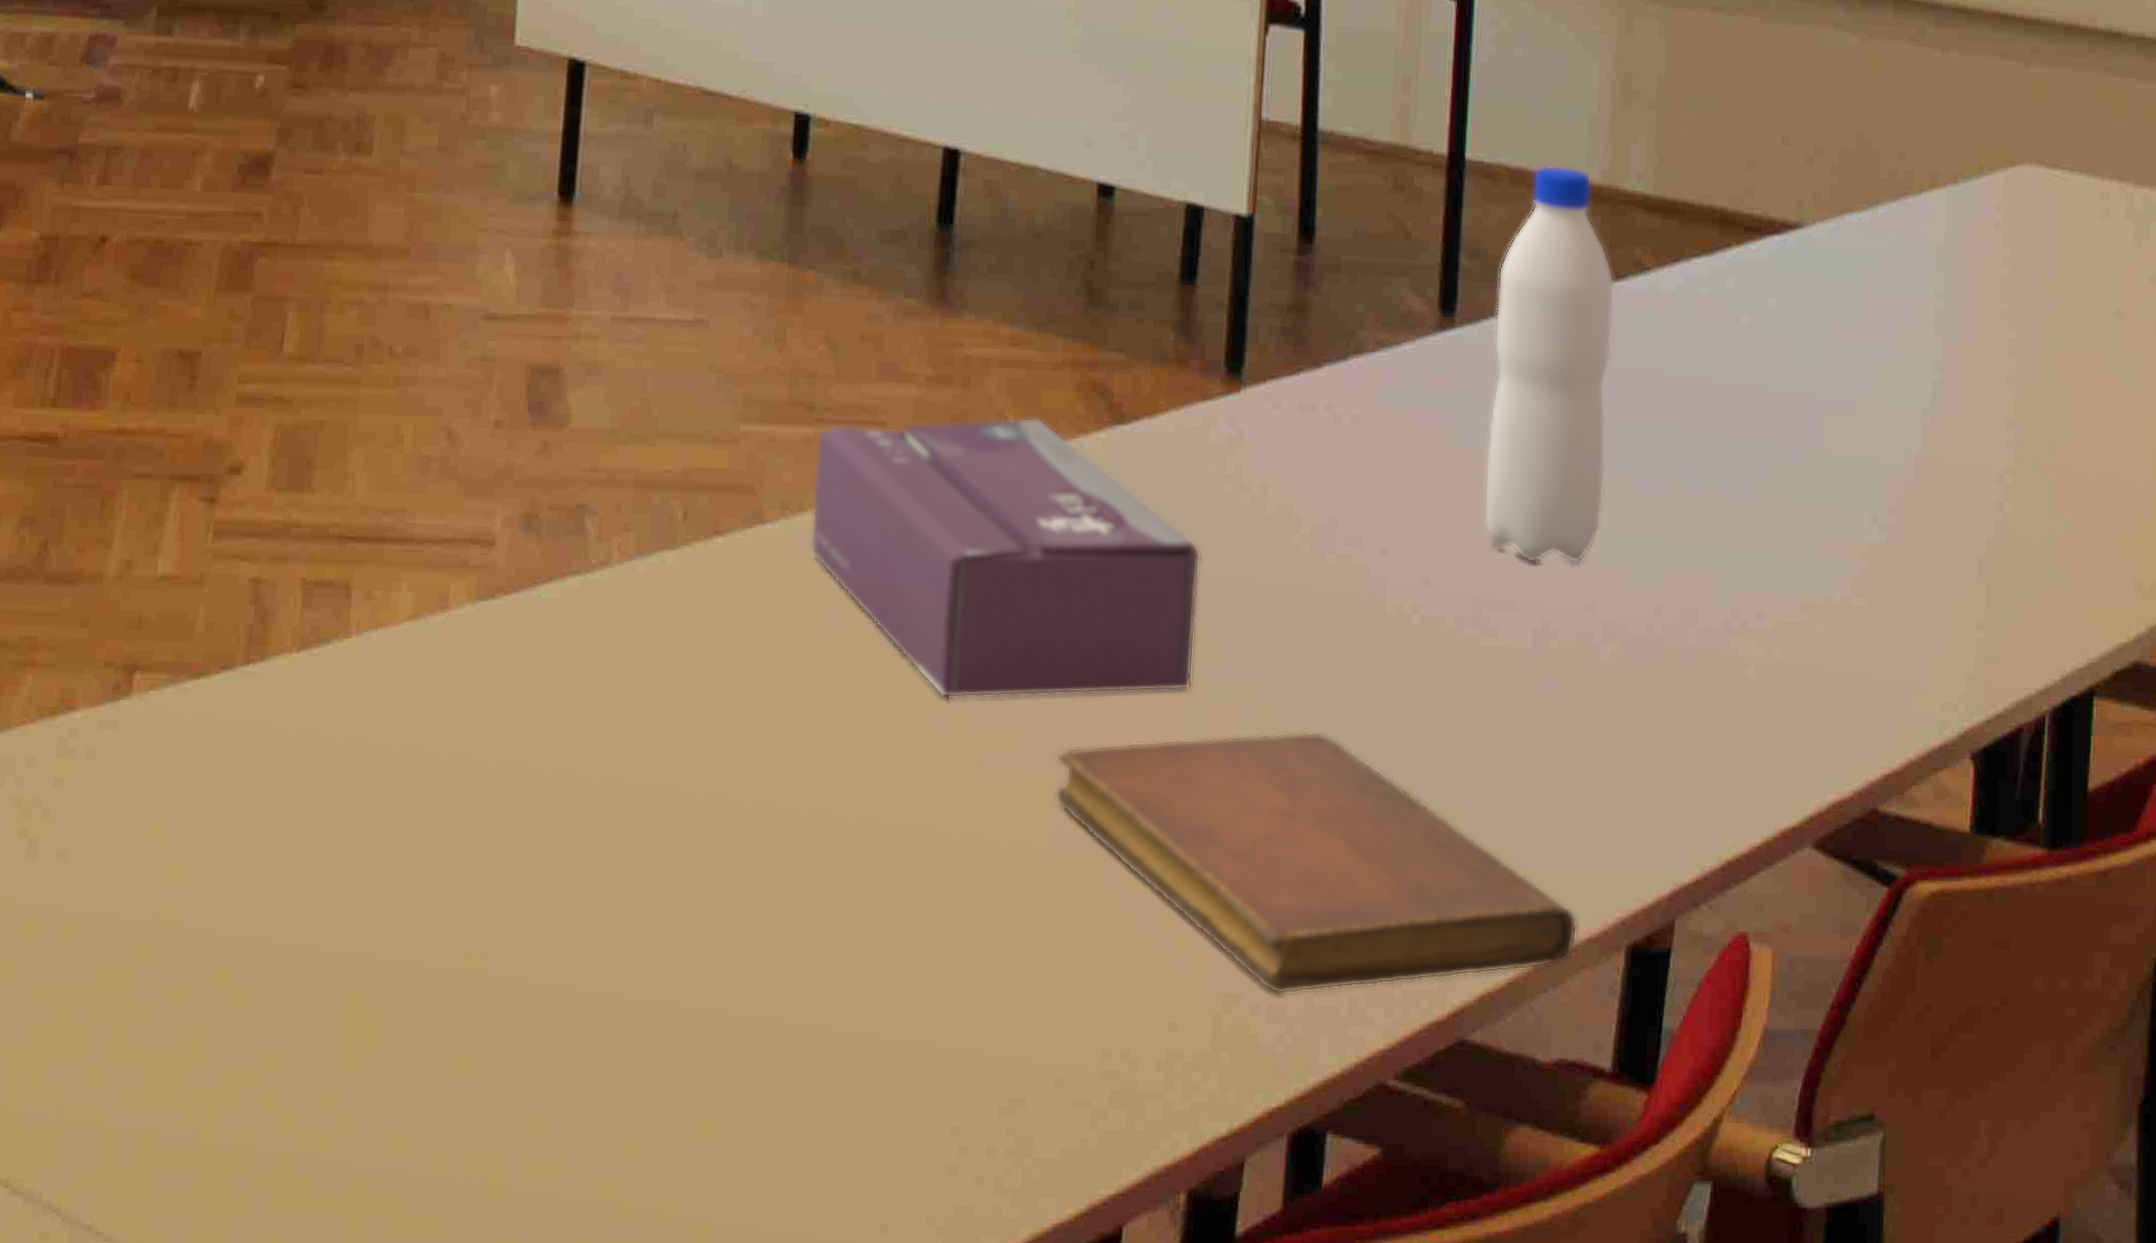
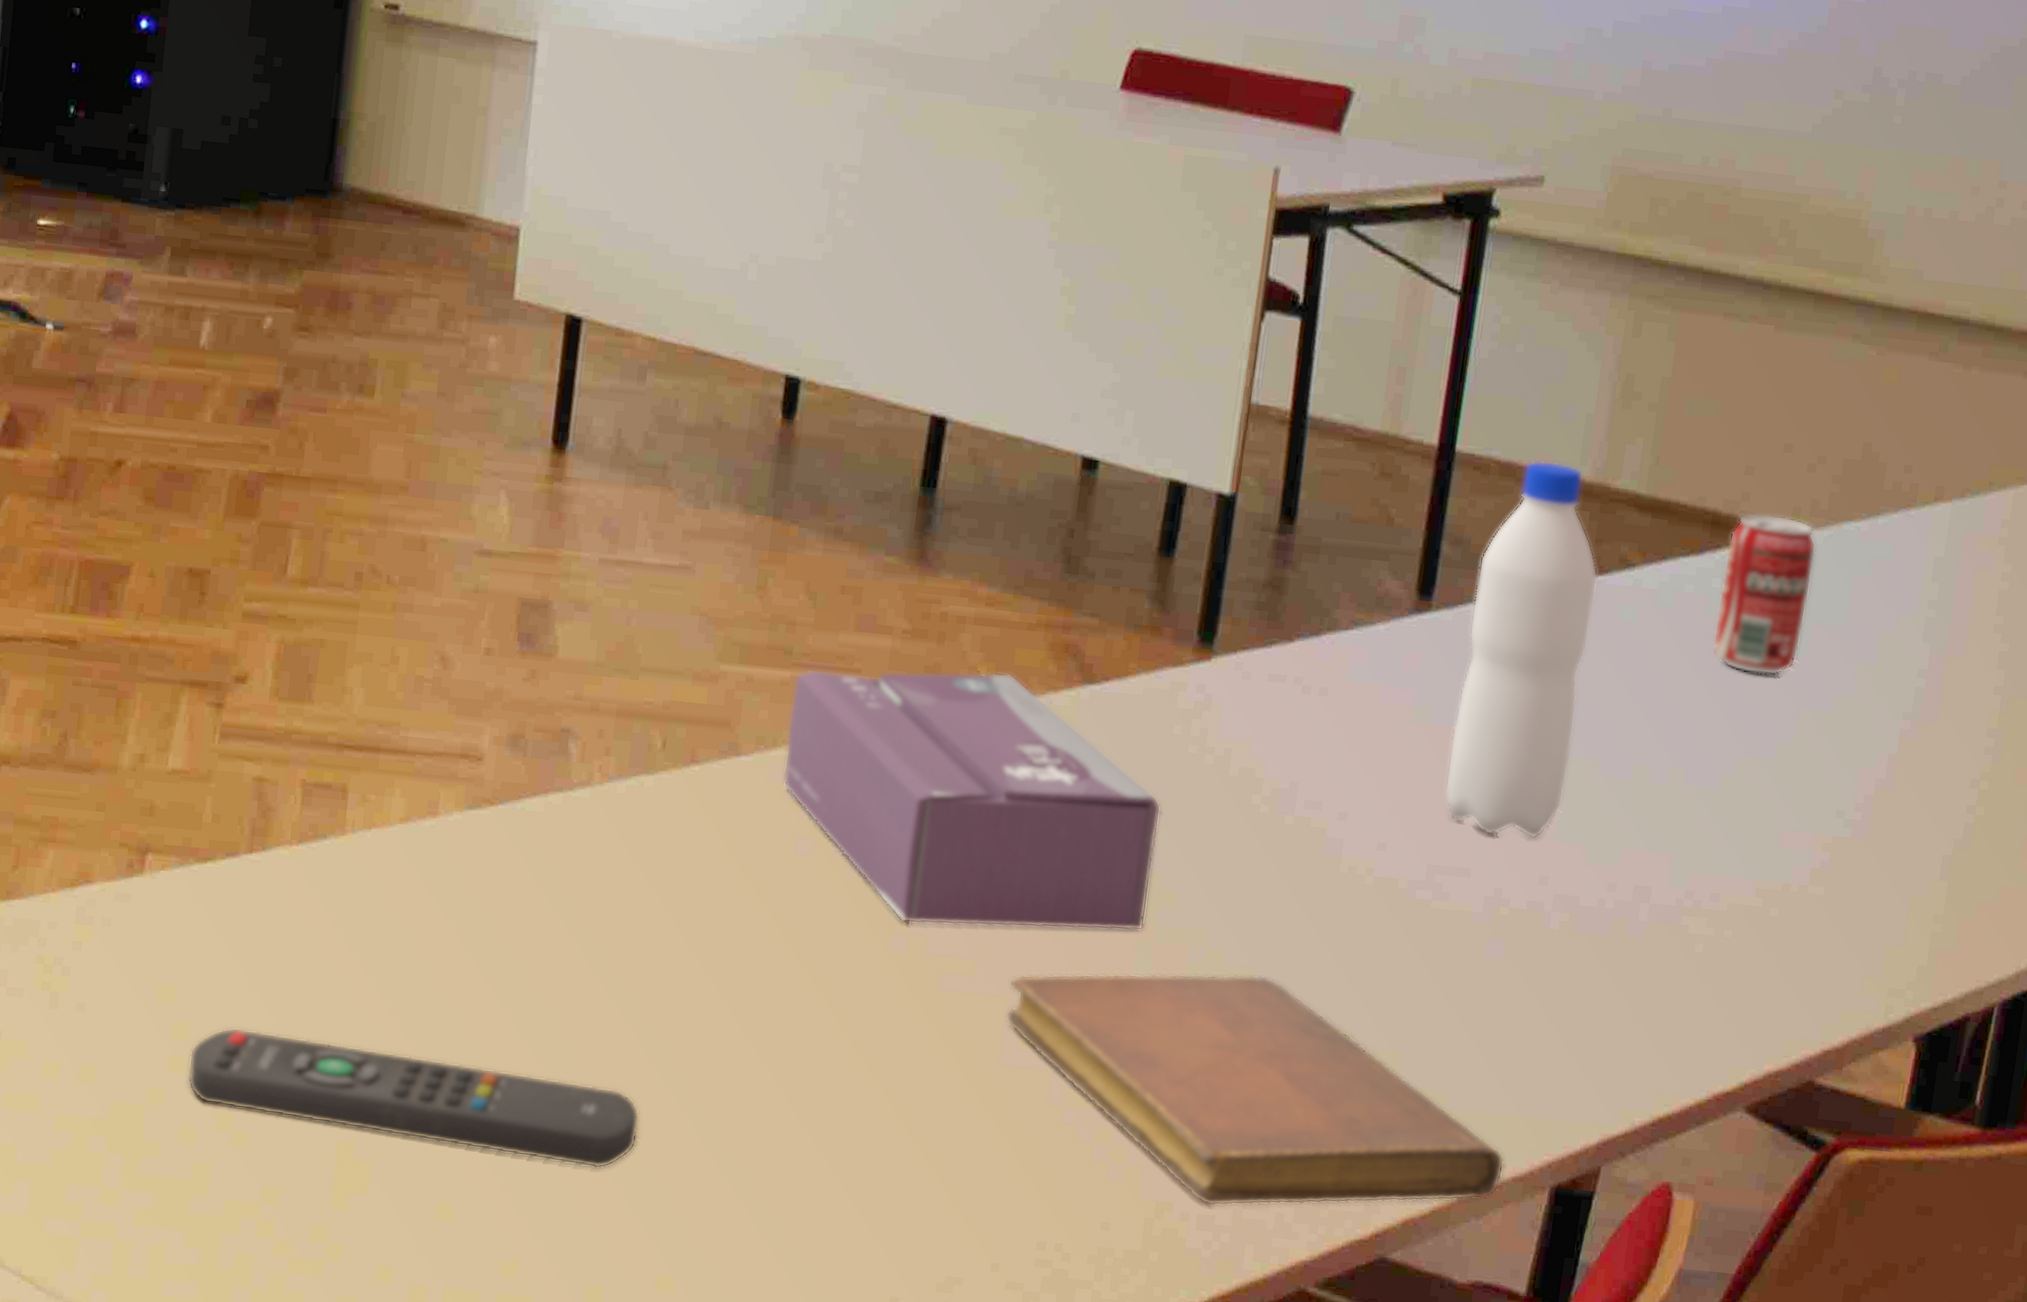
remote control: none [181,865,674,1002] -> present [187,1027,640,1169]
beverage can: none [1732,208,1822,377] -> present [1712,512,1817,676]

